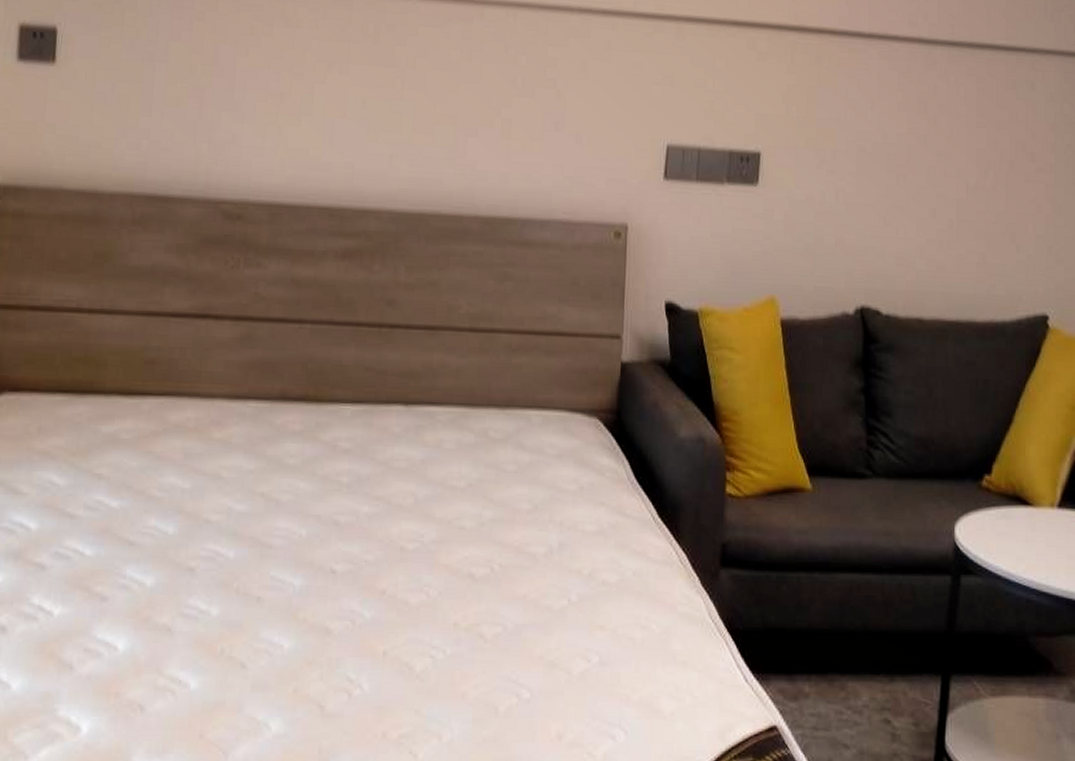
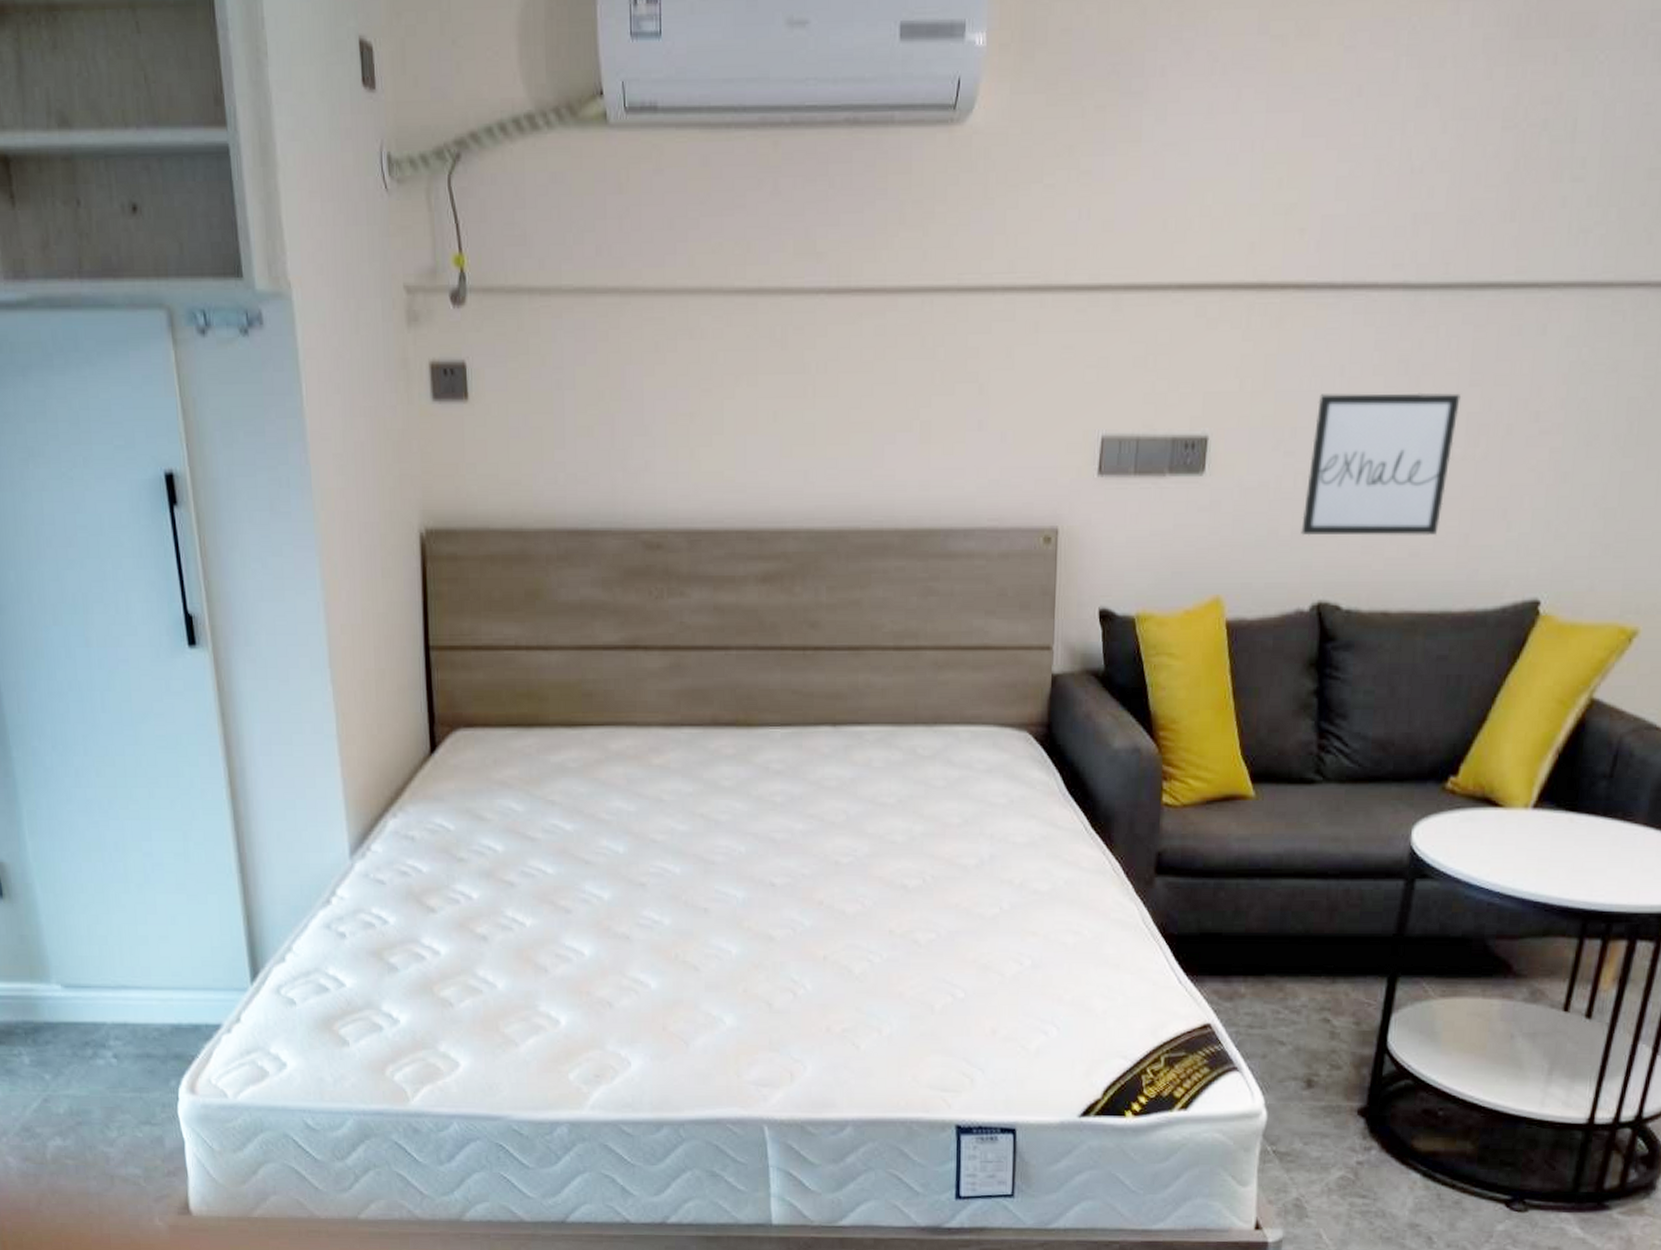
wall art: none [844,124,970,252] -> present [1301,392,1461,536]

